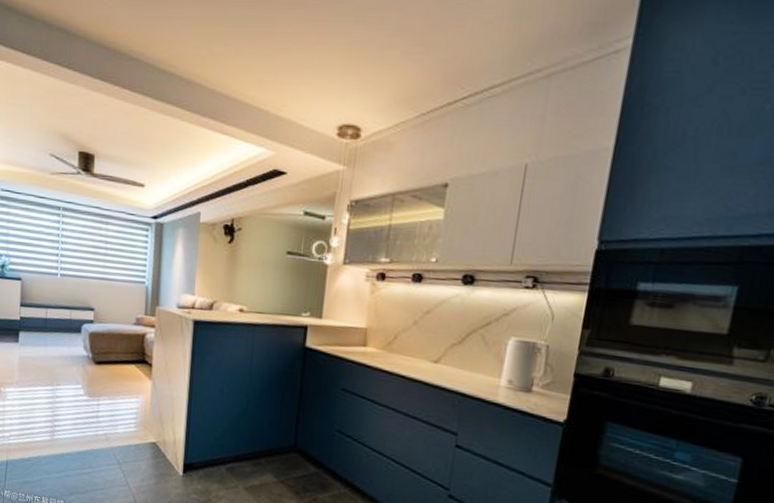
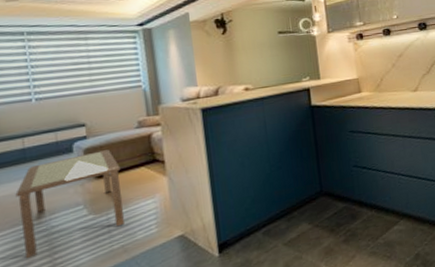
coffee table: none [35,336,115,418] -> present [15,149,126,259]

